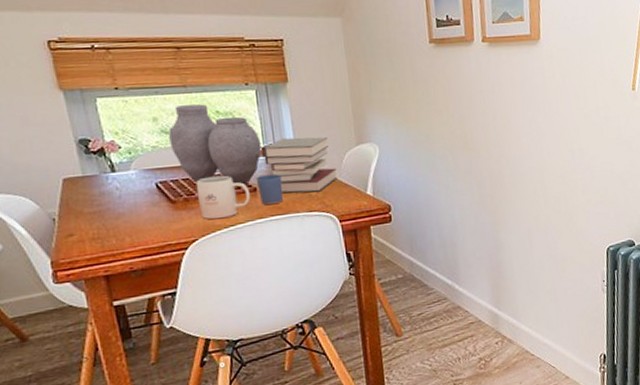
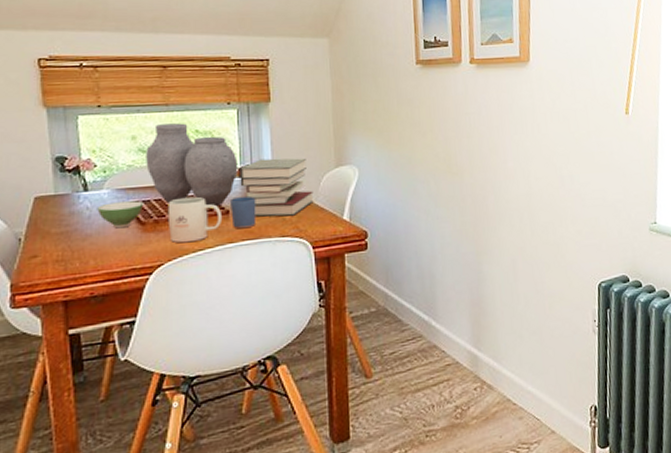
bowl: none [126,180,173,207] -> present [97,201,144,229]

